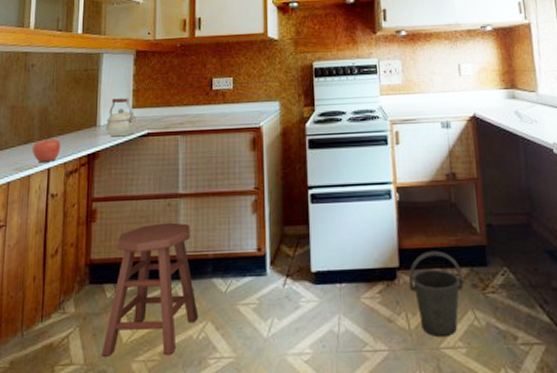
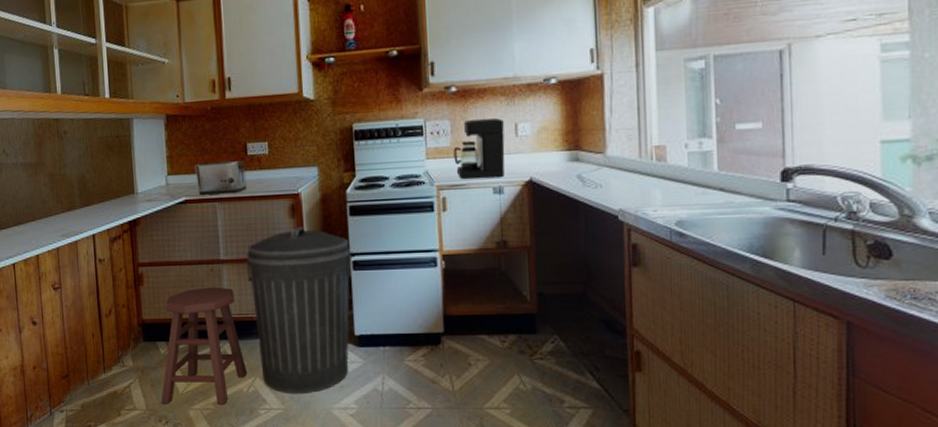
fruit: present [32,136,61,162] -> none [75,204,103,228]
kettle: present [106,98,137,137] -> none [143,164,174,204]
toaster: none [160,94,211,129] -> present [195,159,248,196]
trash can: none [204,159,310,339] -> present [246,227,352,393]
coffee maker: none [404,59,451,115] -> present [453,118,505,180]
bucket: present [408,250,464,337] -> none [453,317,510,397]

